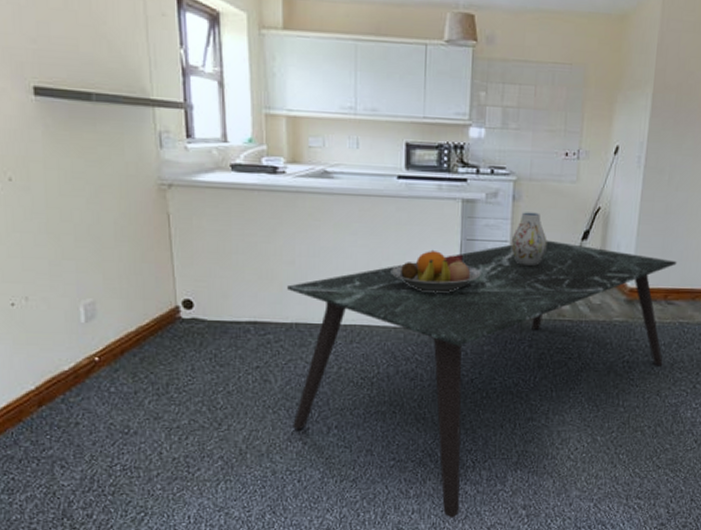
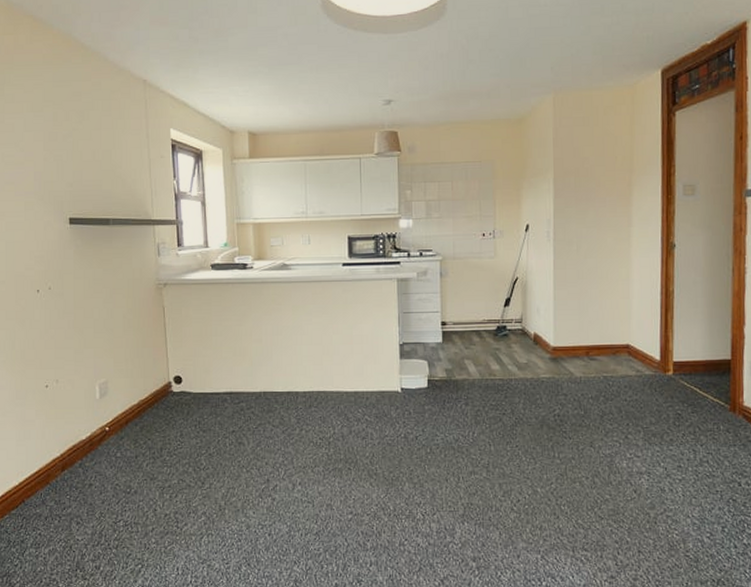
dining table: present [287,240,677,518] -> none [256,308,594,570]
fruit bowl: present [392,249,481,293] -> none [342,323,418,360]
vase: present [511,212,547,267] -> none [441,286,474,333]

